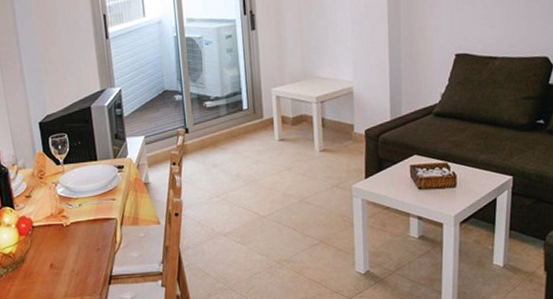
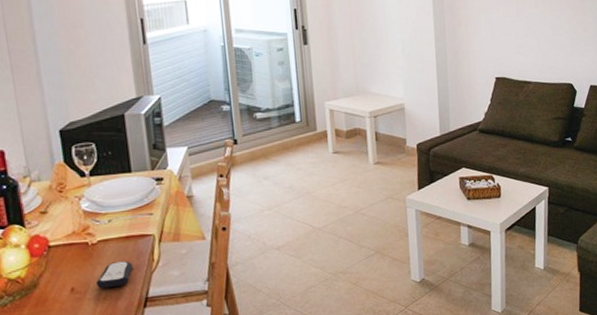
remote control: none [70,241,99,266] -> present [96,261,133,289]

